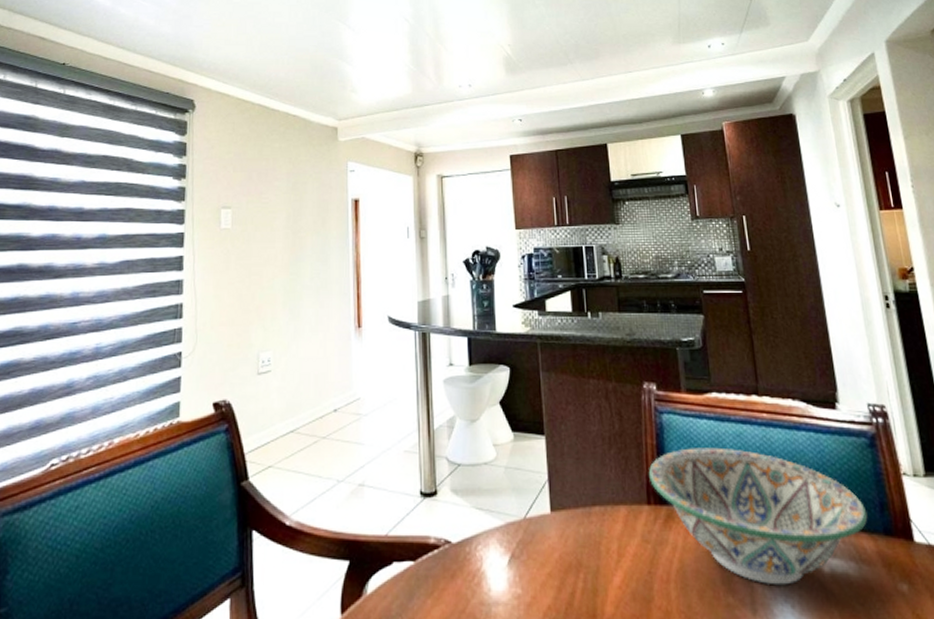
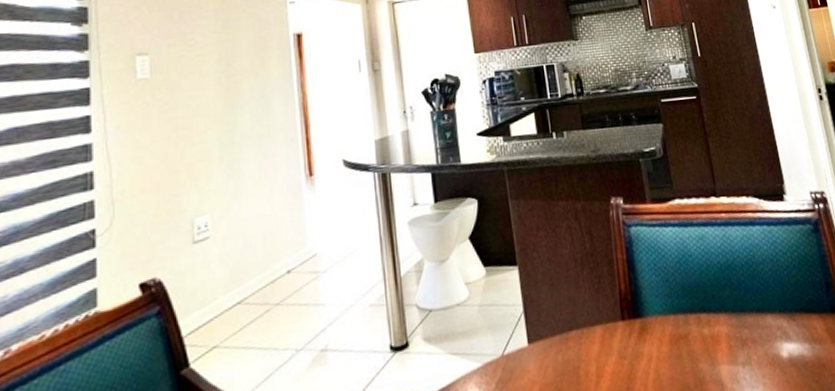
decorative bowl: present [648,447,868,585] -> none [620,252,817,379]

